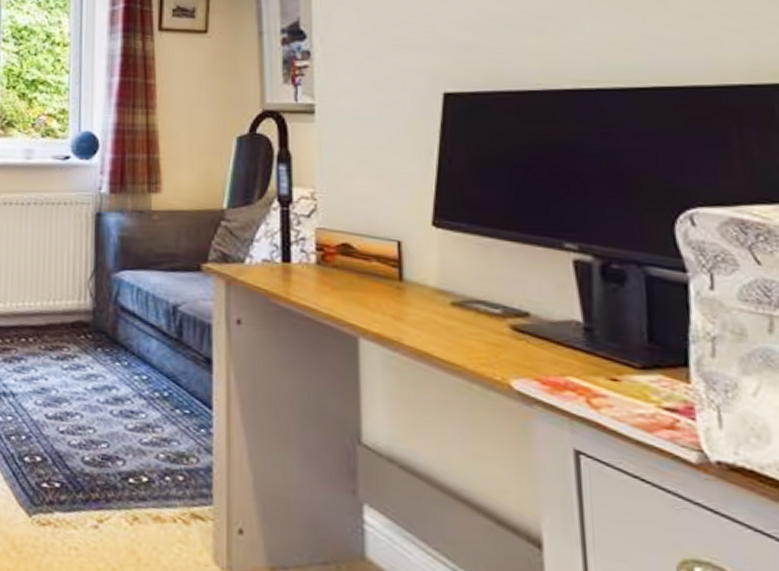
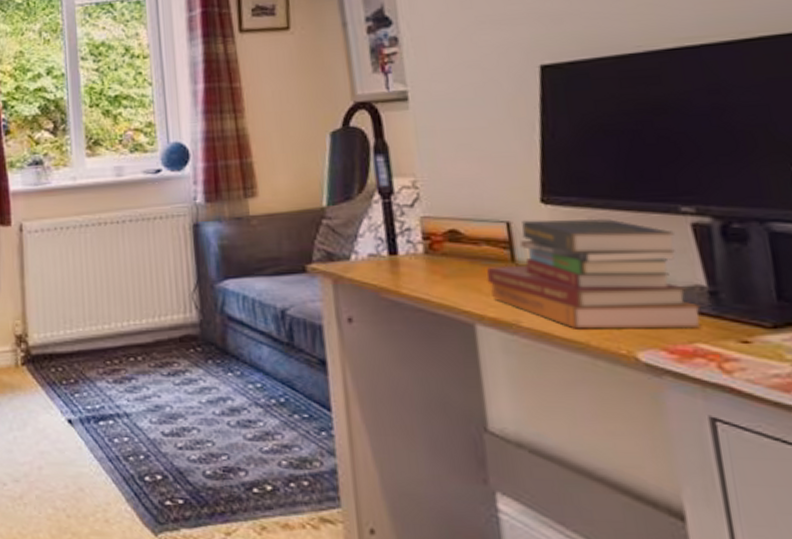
books: none [374,241,575,362] -> present [486,218,702,329]

